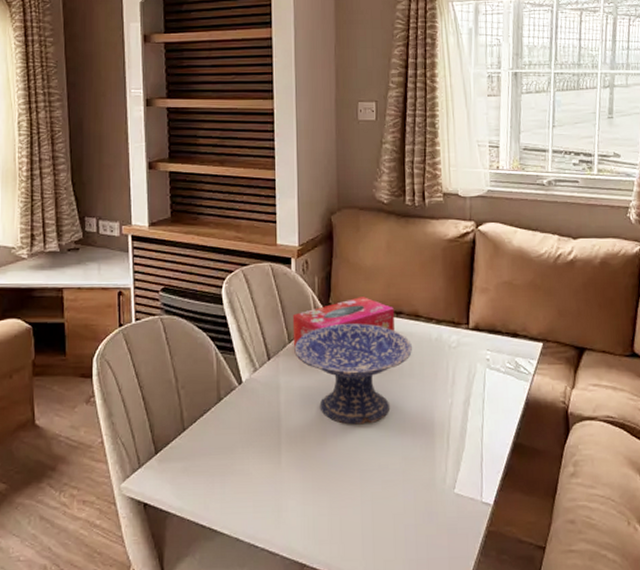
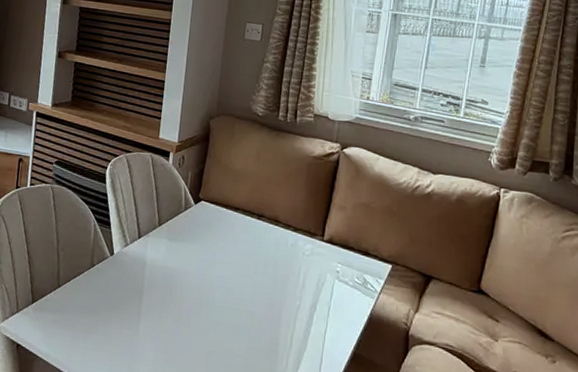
tissue box: present [292,297,395,347] -> none [162,195,257,232]
decorative bowl: present [294,323,413,425] -> none [162,216,270,311]

